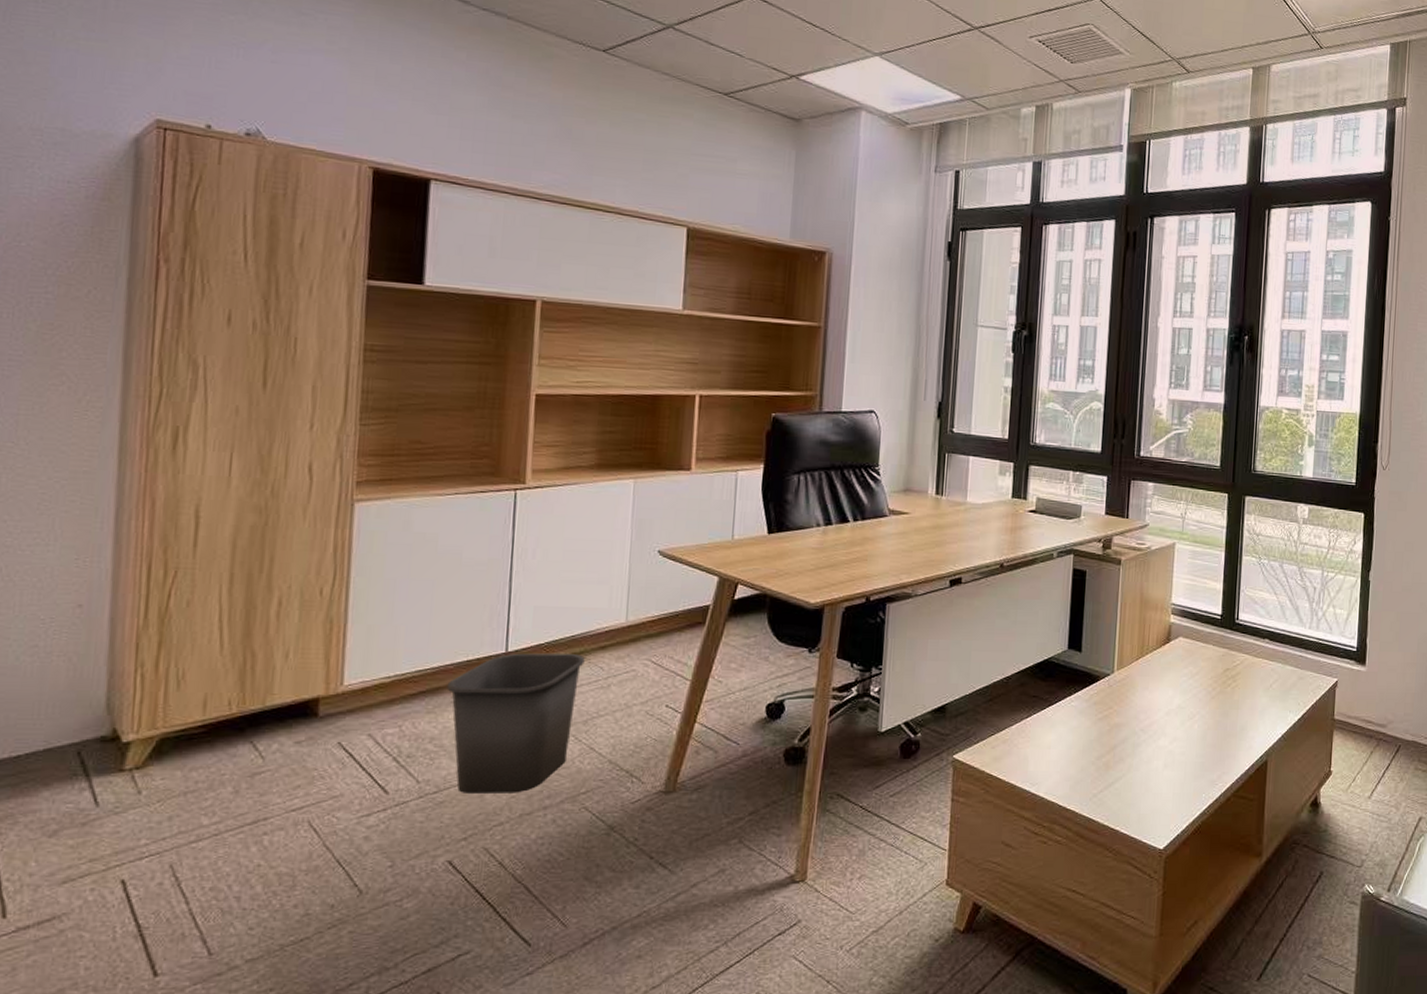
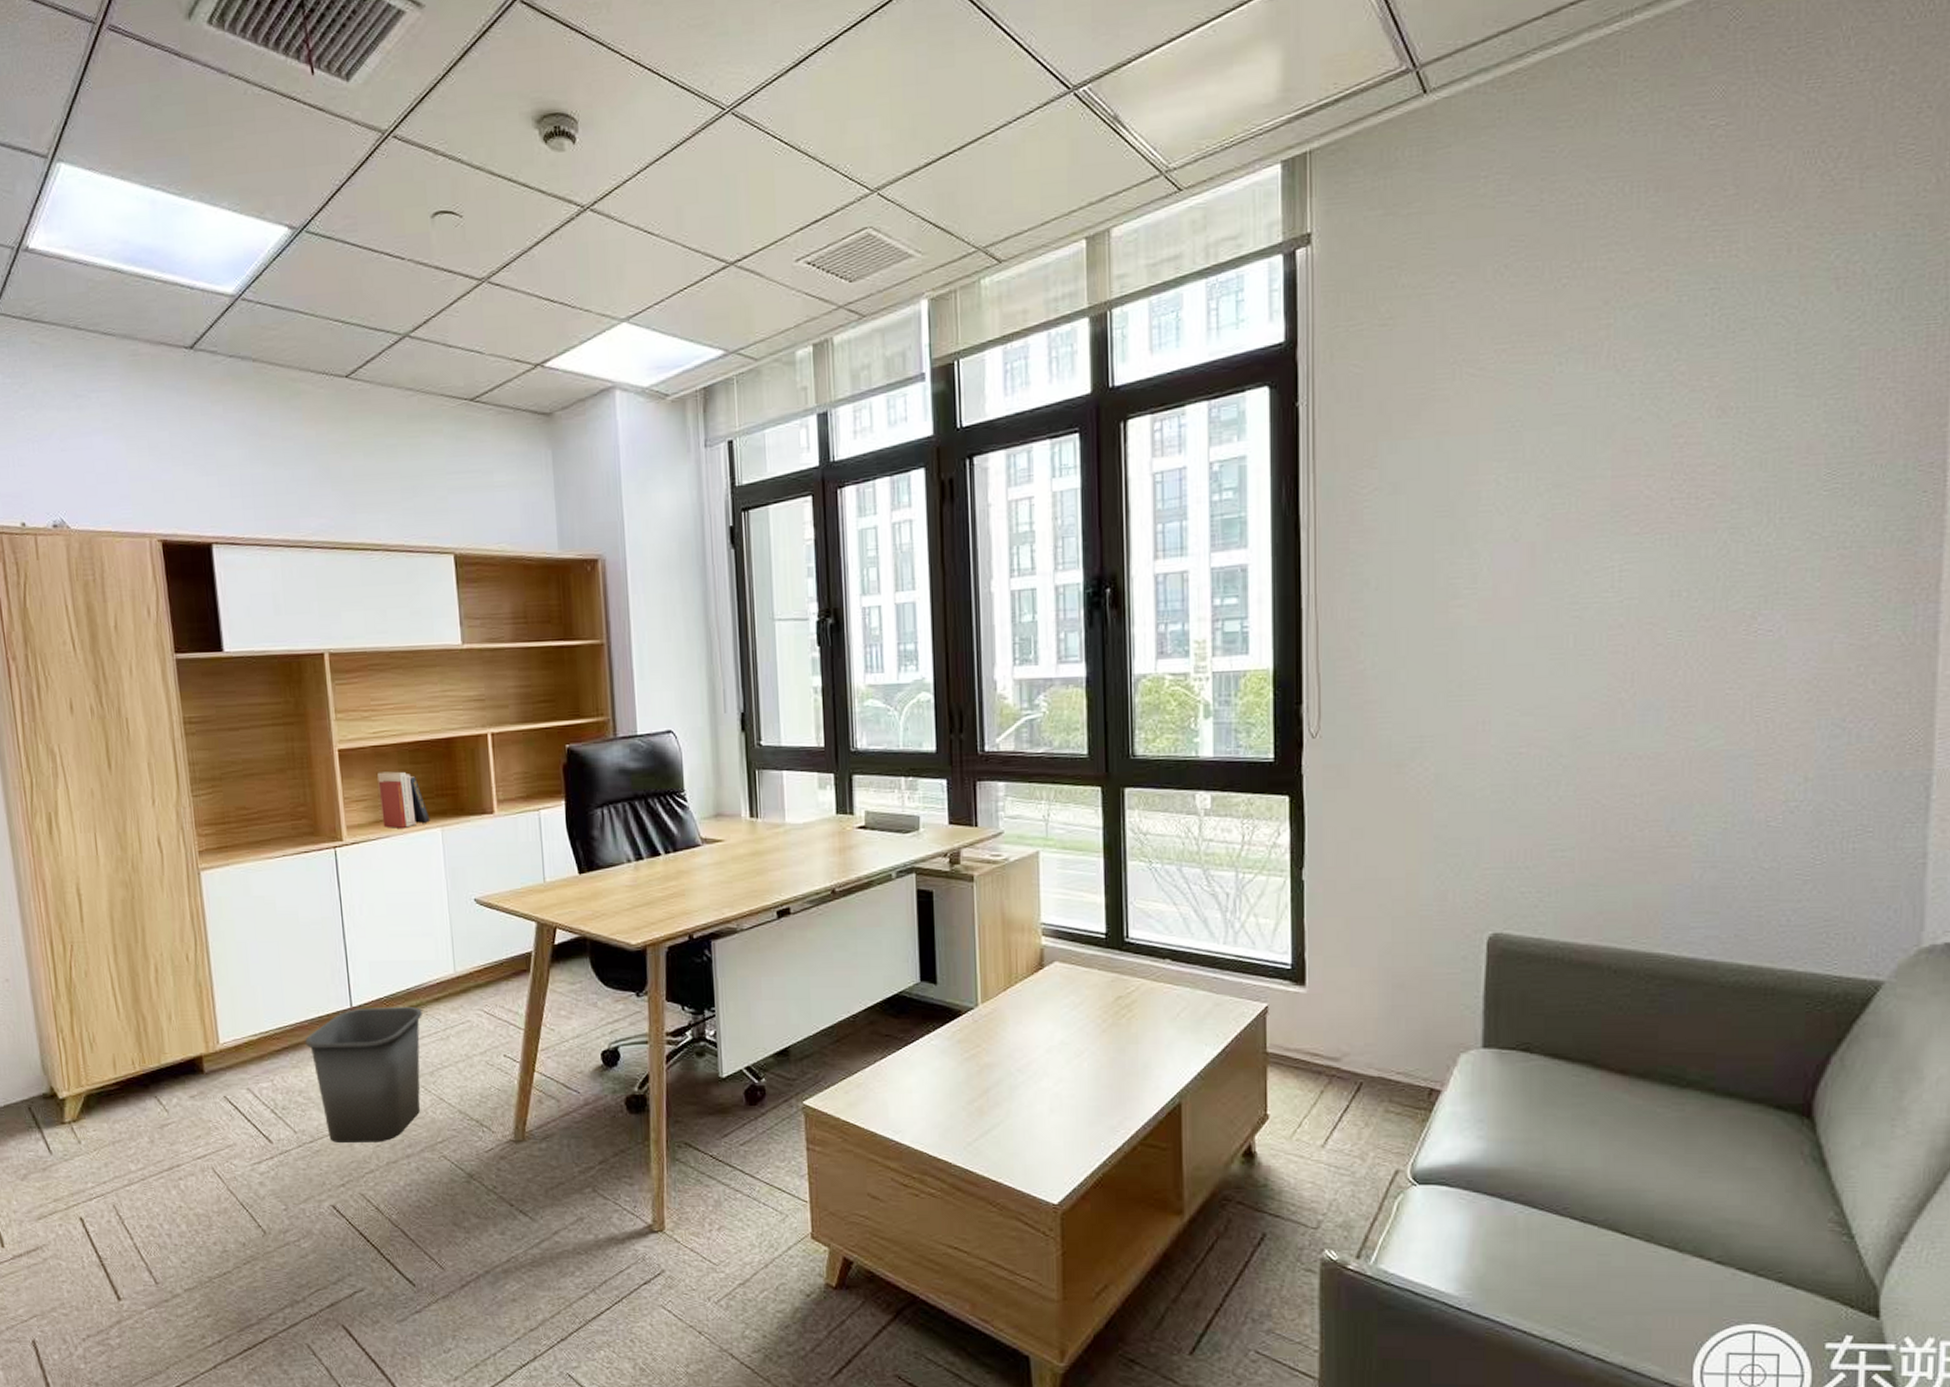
books: none [572,420,624,477] -> present [377,771,430,828]

